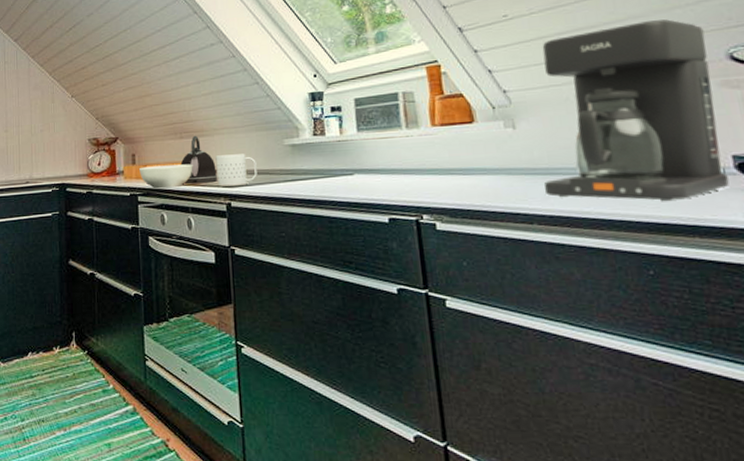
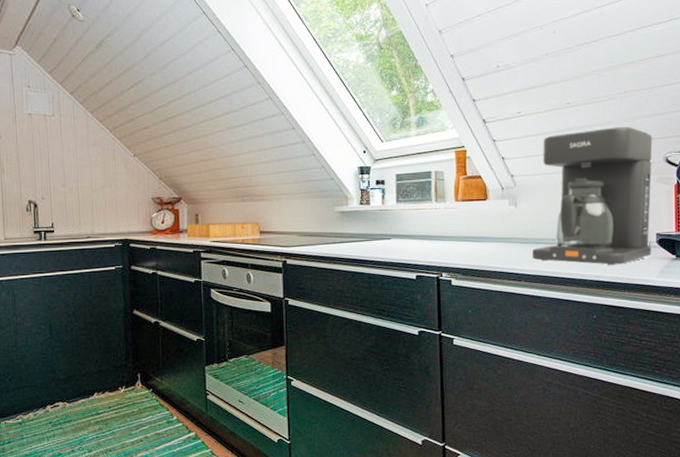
bowl: present [138,164,193,189] -> none [201,225,253,247]
kettle: present [180,135,218,184] -> none [241,199,276,243]
mug: present [215,154,257,187] -> none [274,218,311,246]

